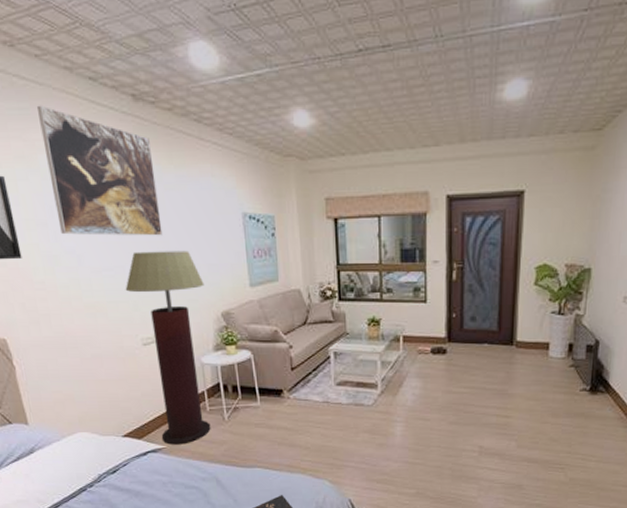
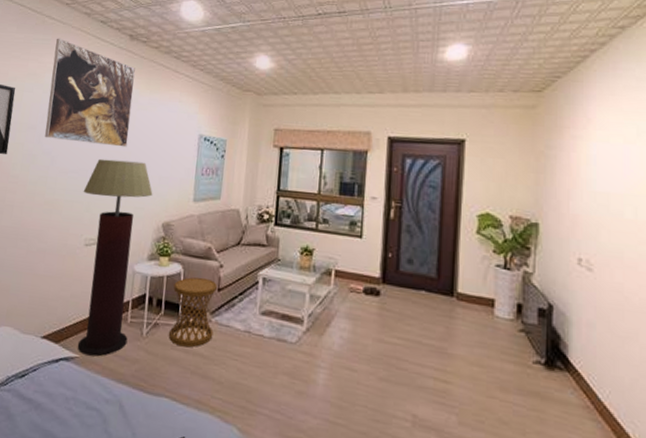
side table: none [246,361,293,424] -> present [169,277,218,348]

